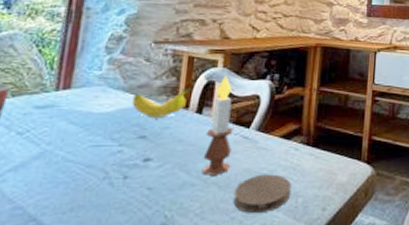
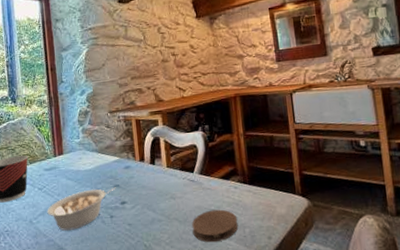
legume: none [22,139,141,194] -> present [47,187,116,231]
banana: present [131,87,191,117] -> none [103,144,143,171]
candle: present [201,75,234,175] -> none [161,131,184,213]

